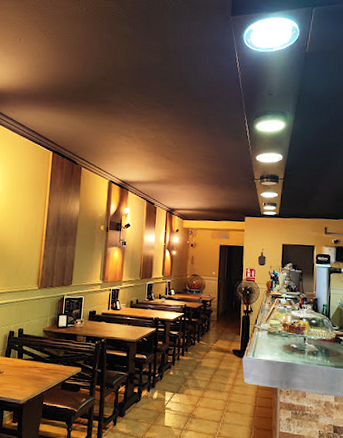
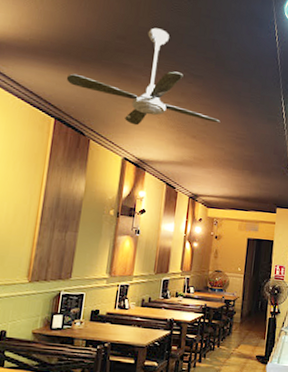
ceiling fan: none [60,67,190,152] -> present [66,28,219,126]

